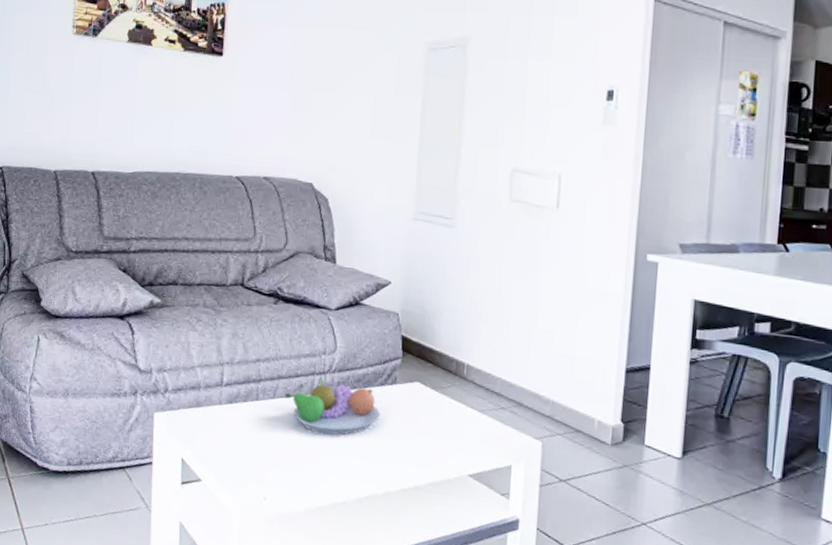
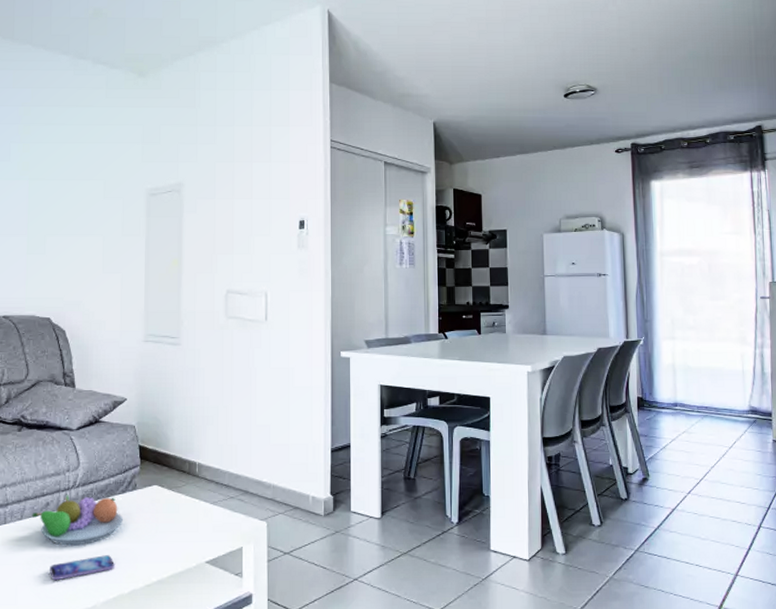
smartphone: none [300,449,369,469] -> present [50,555,115,581]

